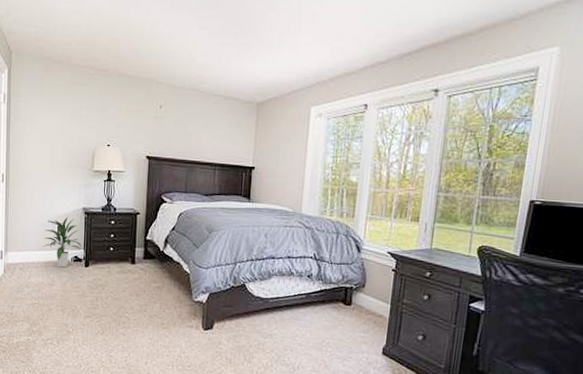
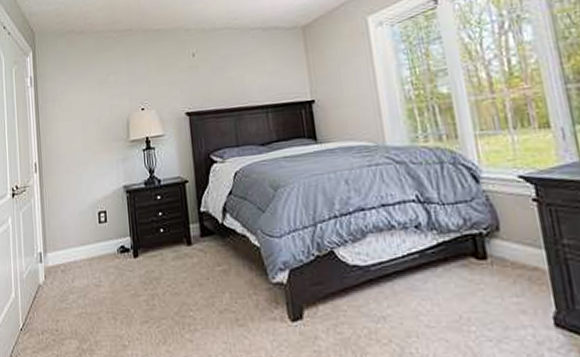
indoor plant: present [42,216,82,268] -> none [84,199,127,263]

